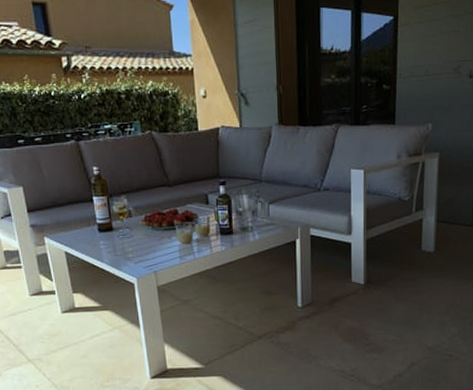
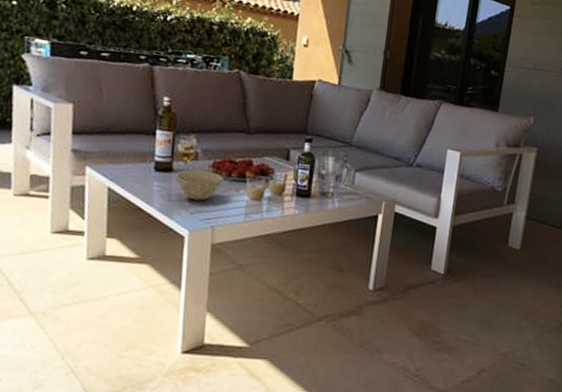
bowl: none [117,225,156,252] -> present [176,170,224,201]

